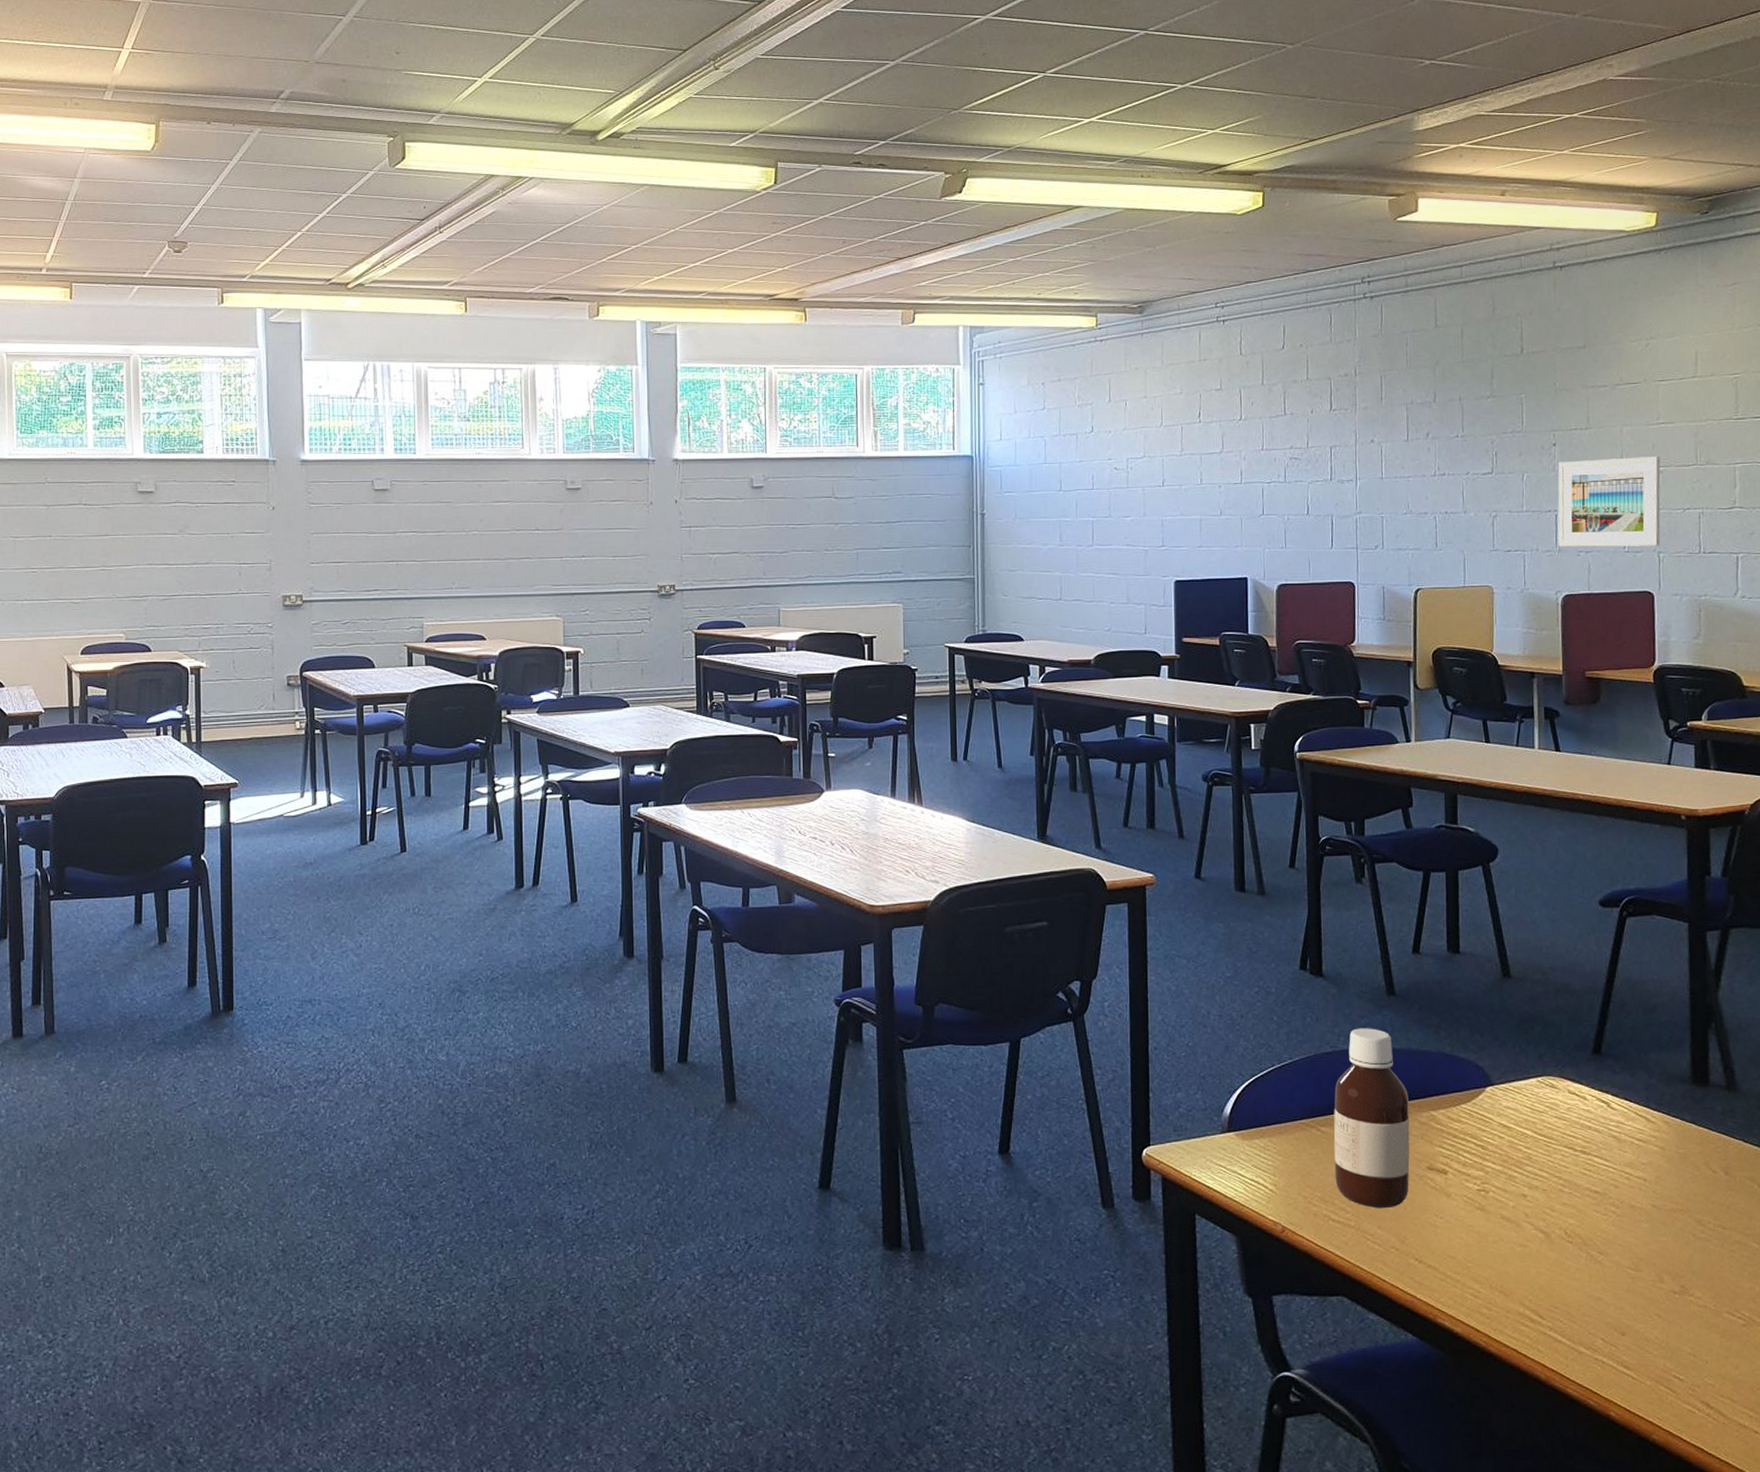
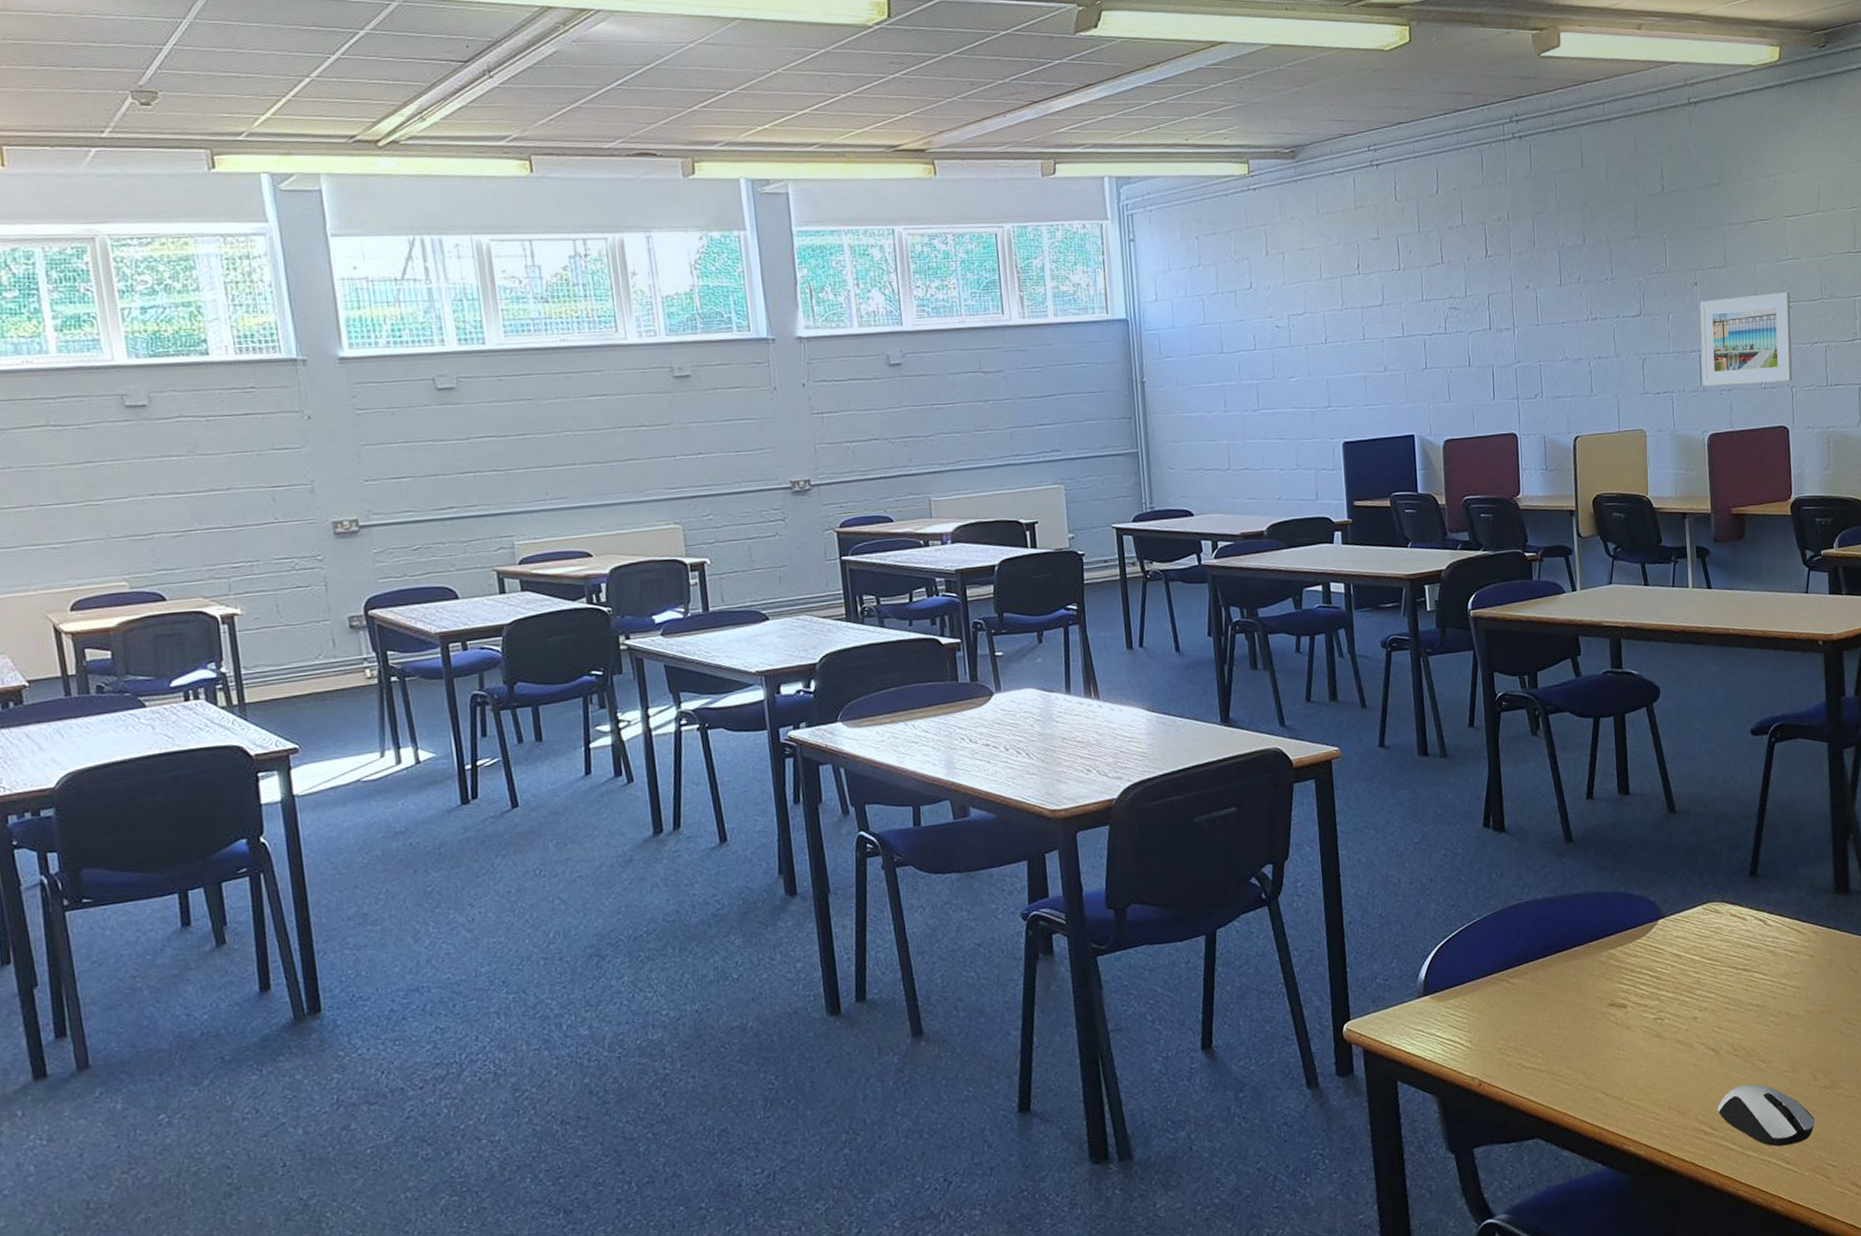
bottle: present [1333,1028,1410,1209] -> none [1521,876,1594,1050]
computer mouse: none [1545,1275,1661,1348] -> present [1717,1084,1816,1147]

